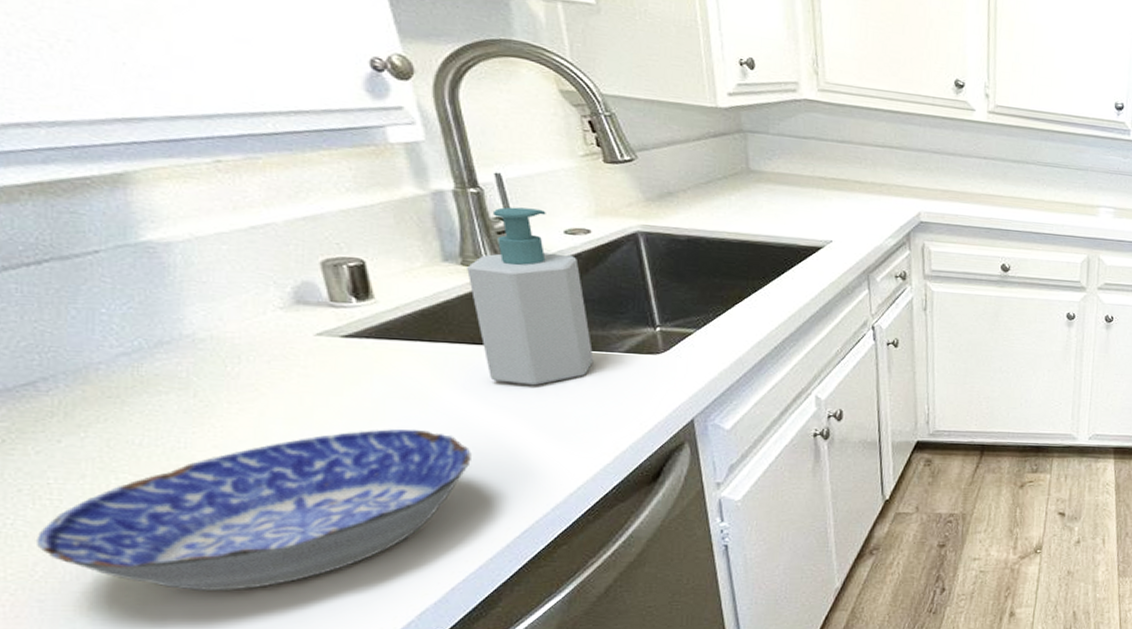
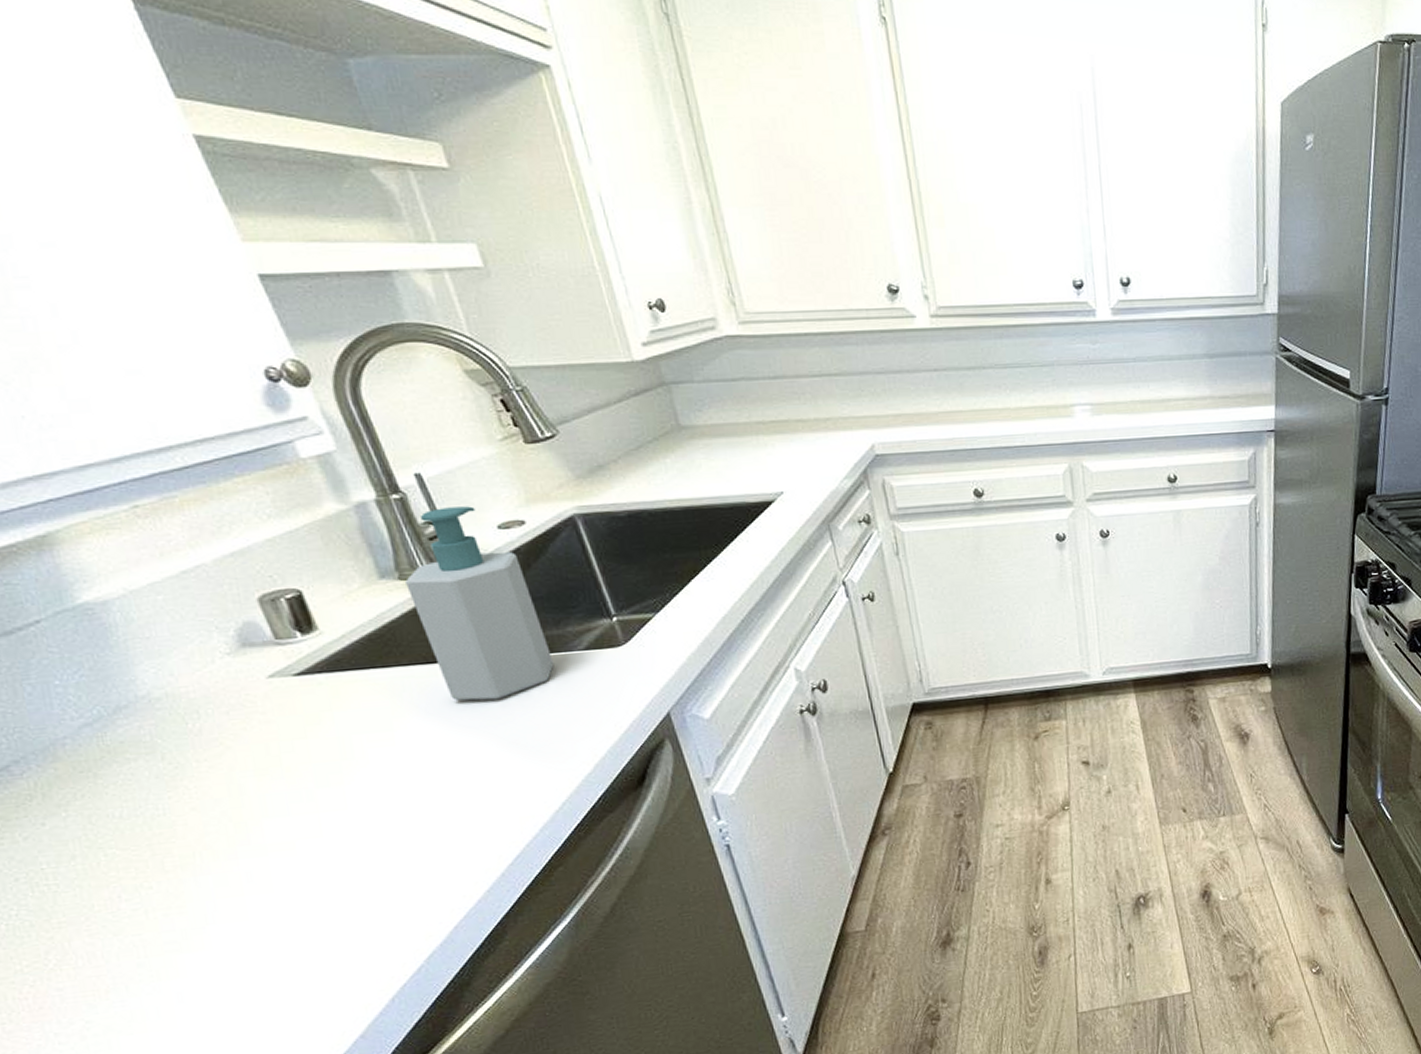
bowl: present [35,429,471,590] -> none [42,763,449,961]

